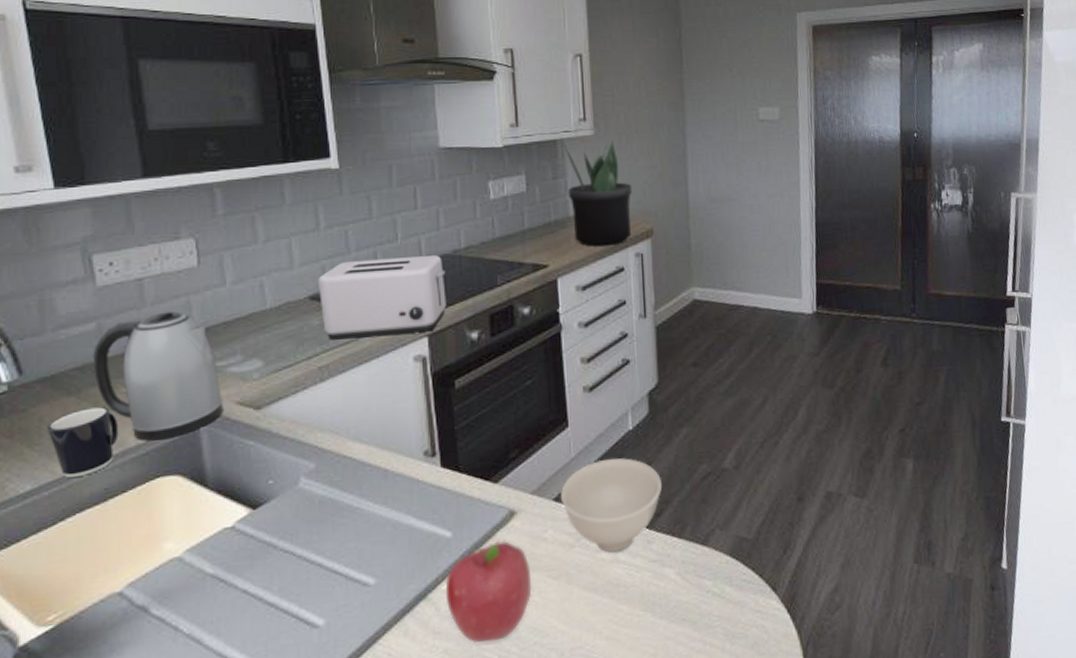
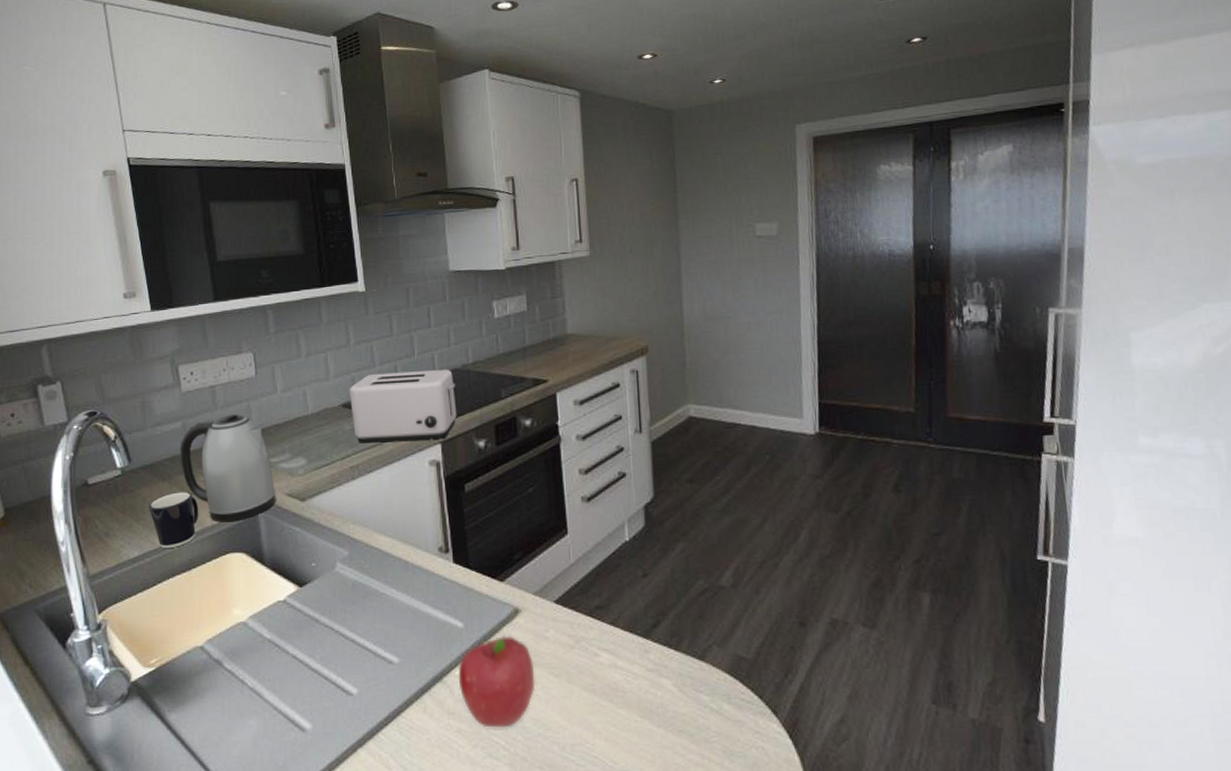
bowl: present [560,457,663,553] -> none [560,567,659,658]
planter: present [563,142,633,246] -> none [560,262,628,362]

